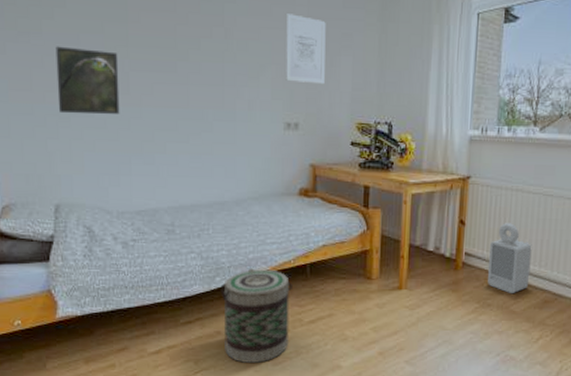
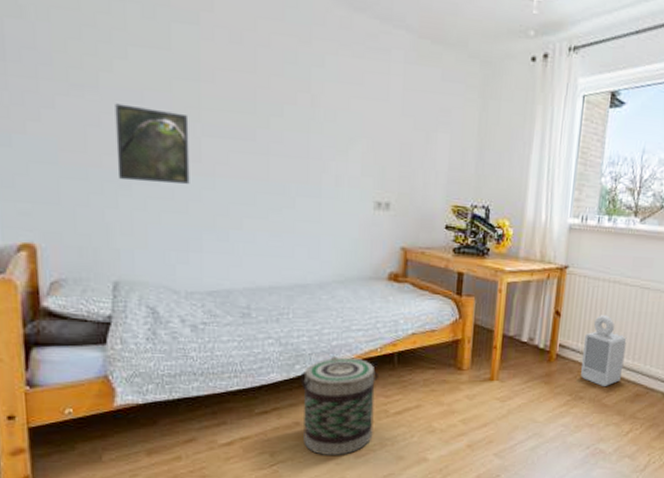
wall art: present [286,14,326,85] -> none [377,83,423,163]

